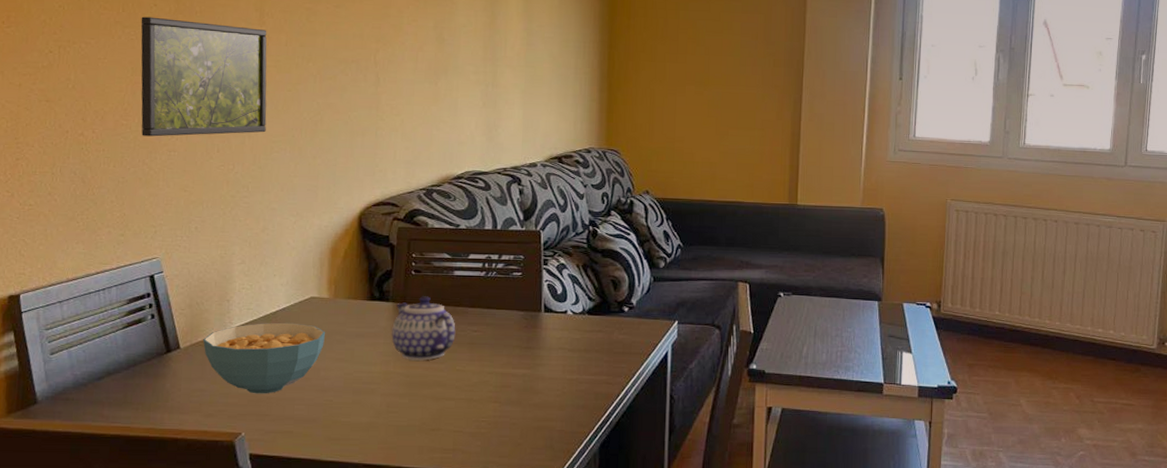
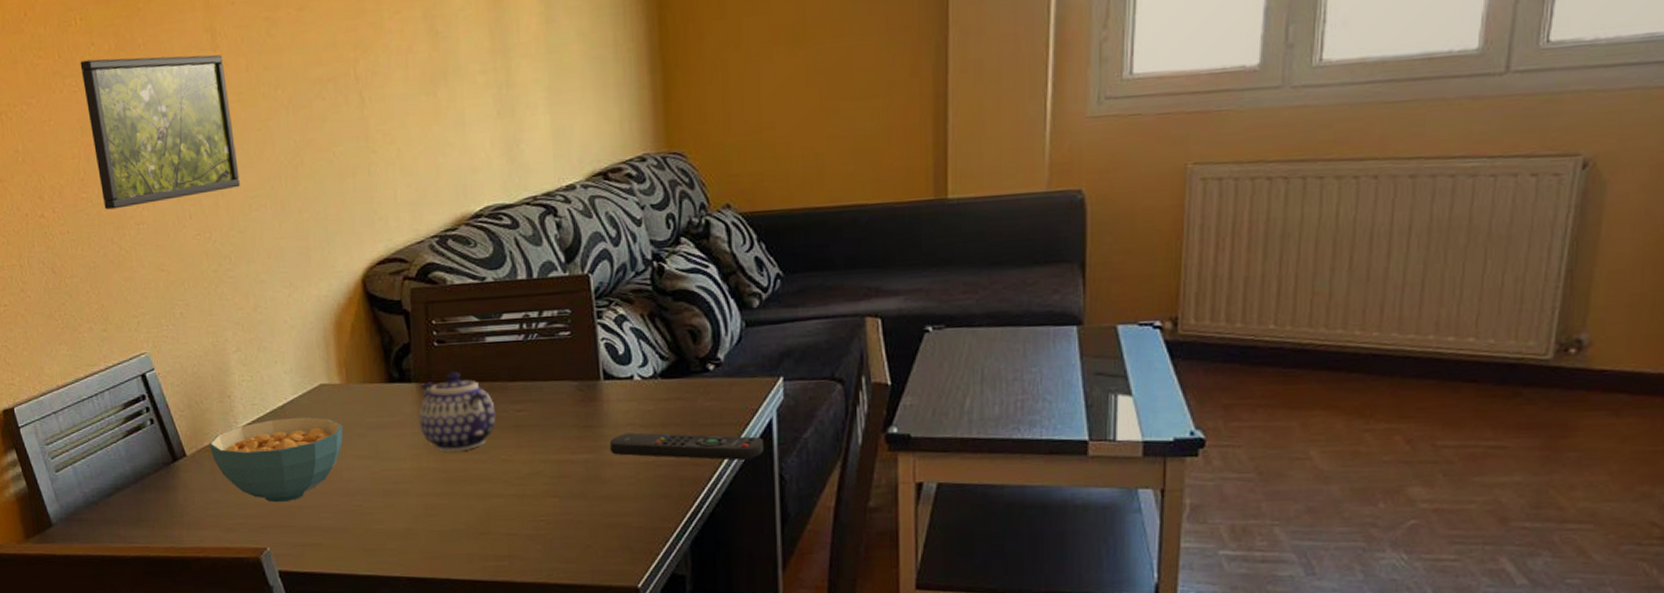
remote control: none [544,355,660,382] -> present [610,432,764,460]

